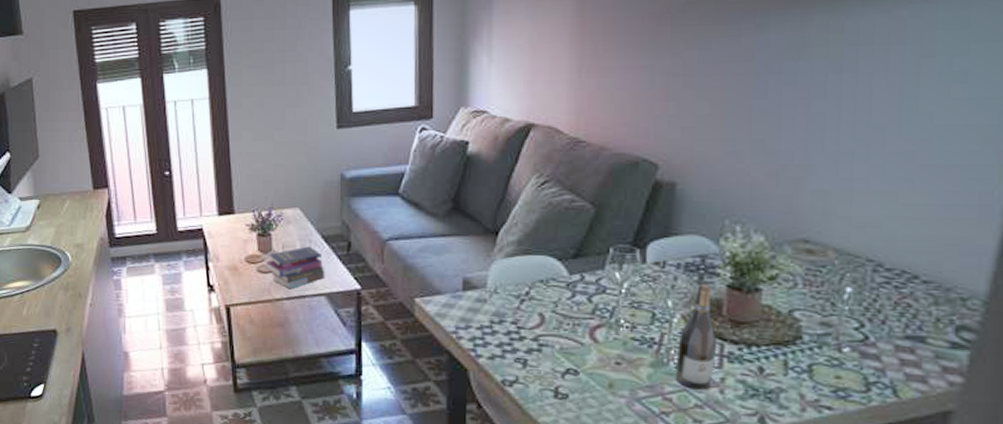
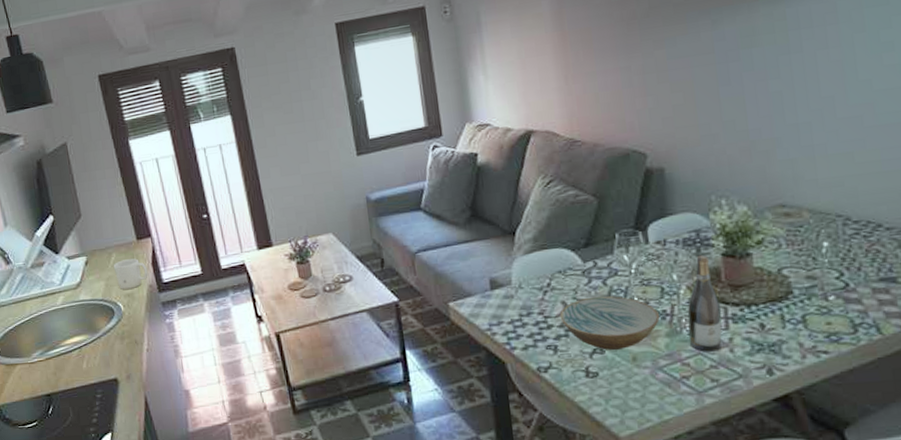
mug: none [66,208,101,239] -> present [113,258,148,290]
books: present [266,246,325,290] -> none [308,267,364,310]
bowl: none [534,312,645,373] -> present [559,296,659,350]

